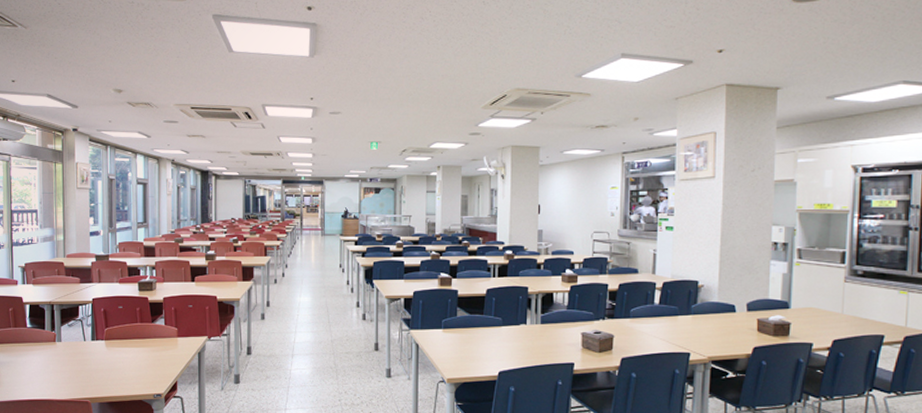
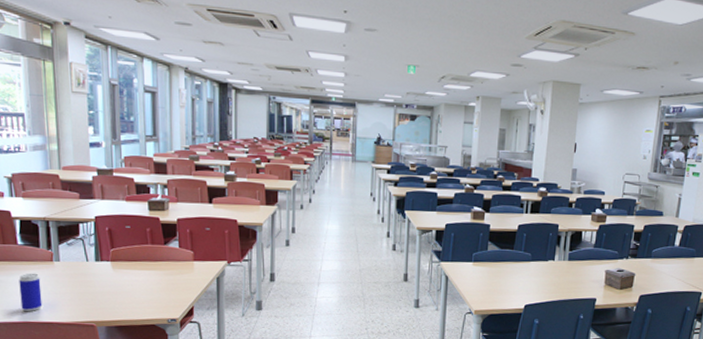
beverage can: none [26,353,45,389] -> present [19,273,43,311]

